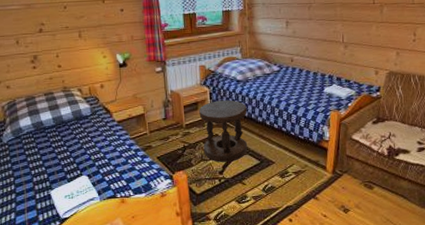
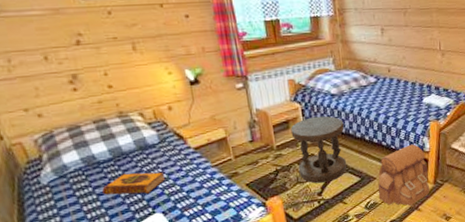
hardback book: none [45,139,93,158] -> present [102,171,166,195]
backpack: none [276,132,328,193] -> present [378,144,429,206]

